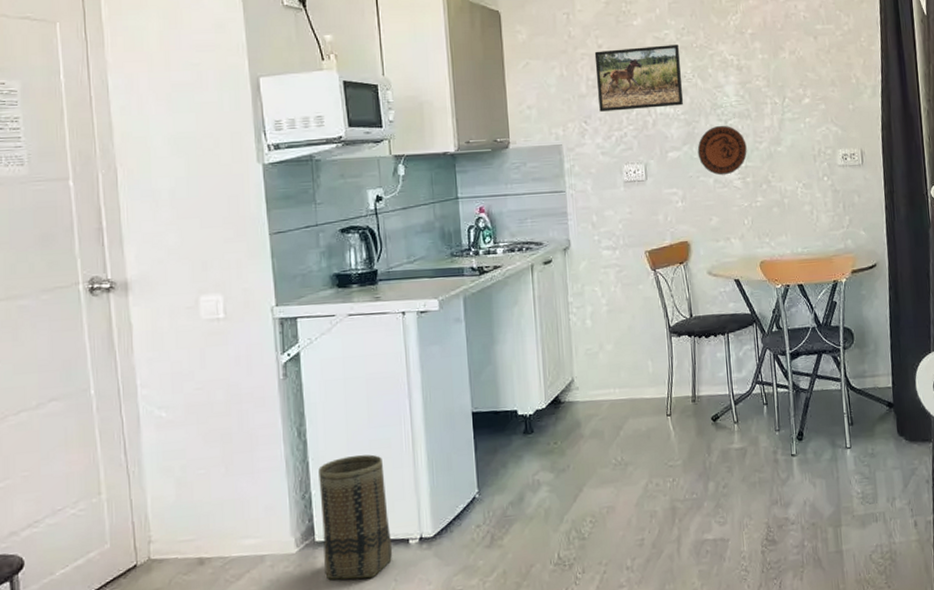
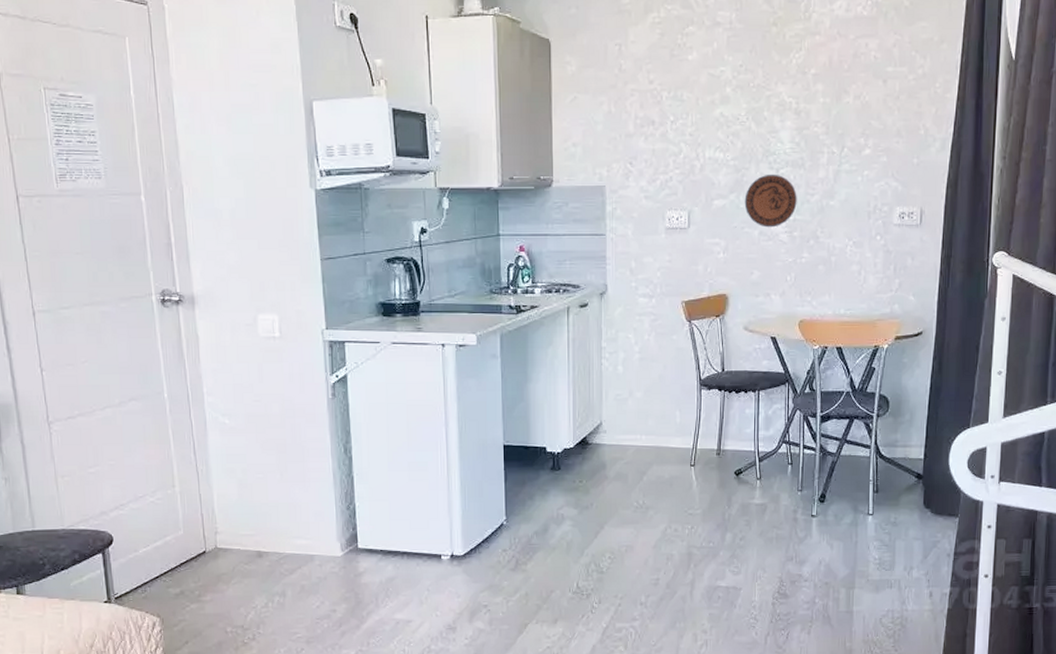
basket: present [318,454,393,580] -> none [362,475,427,586]
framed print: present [594,45,684,112] -> none [645,83,735,153]

